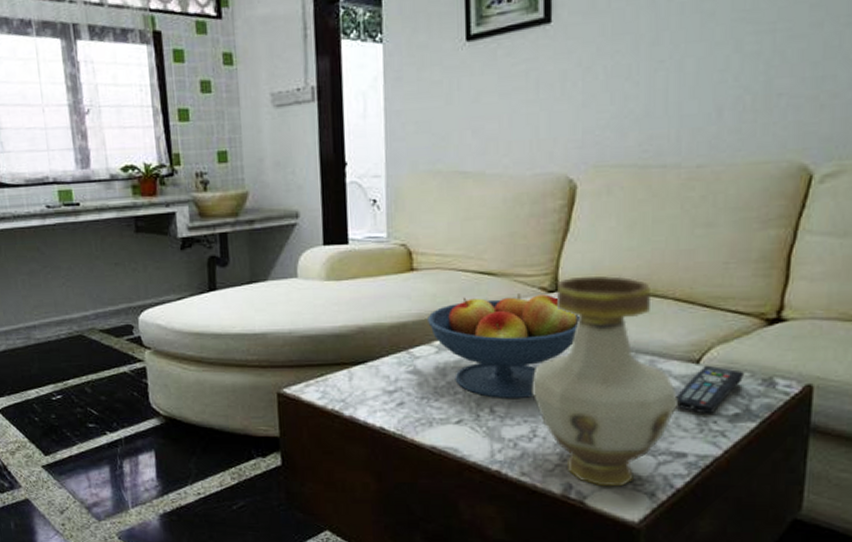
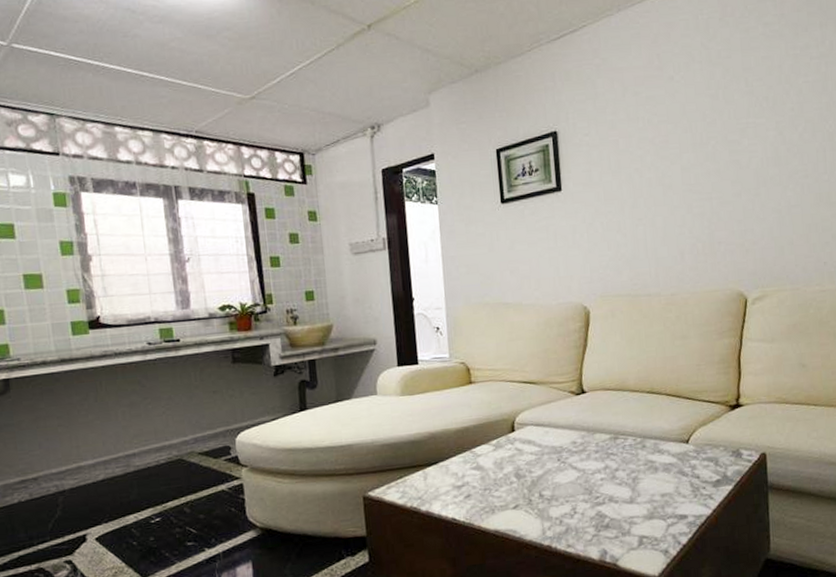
fruit bowl: present [428,294,579,398] -> none [485,396,601,484]
vase: present [532,276,679,487] -> none [570,379,678,550]
remote control: present [676,365,744,414] -> none [675,443,720,482]

